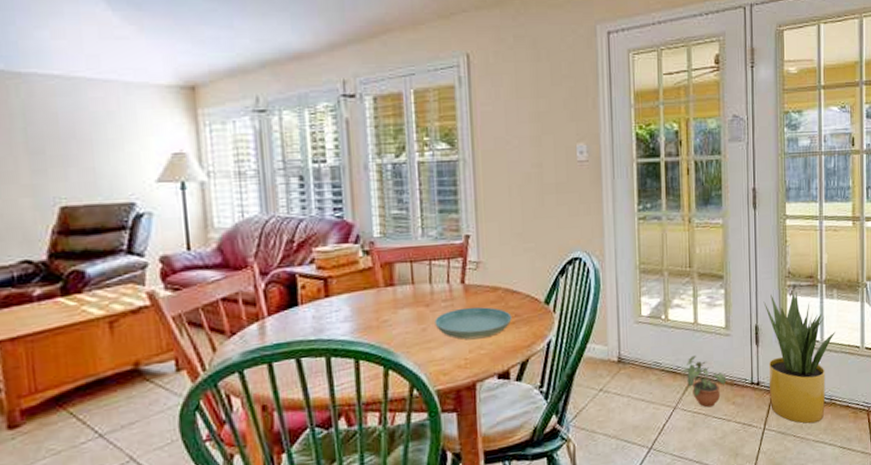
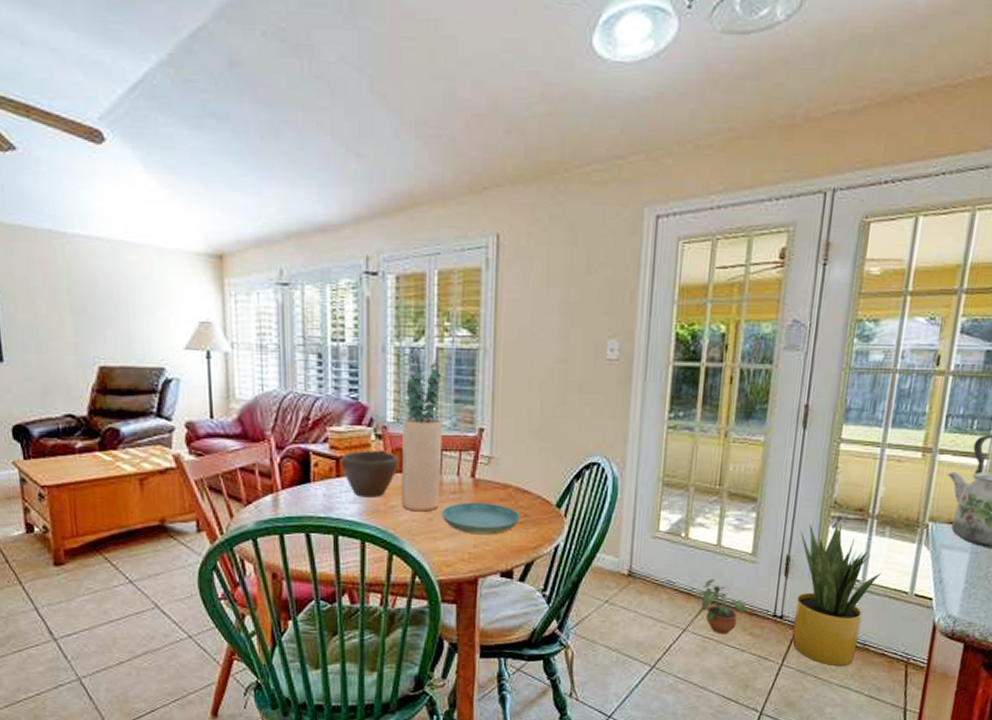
bowl: none [328,266,389,315] -> present [340,451,399,498]
vase: none [389,171,433,324] -> present [401,358,443,512]

